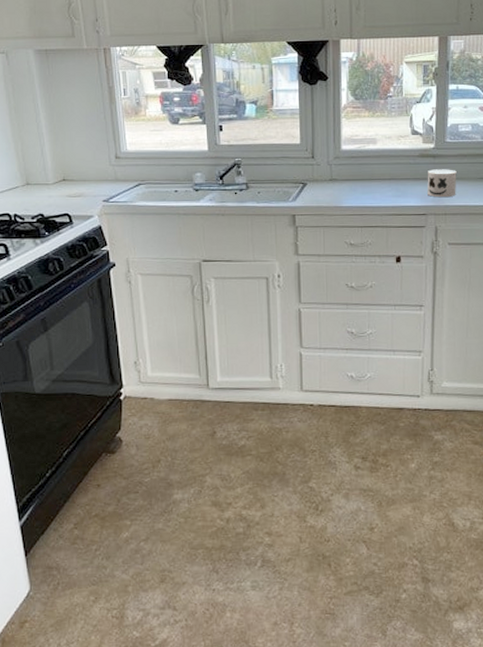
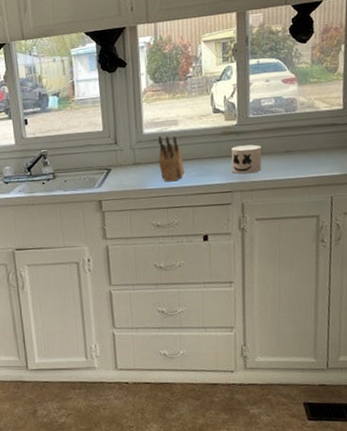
knife block: none [355,153,380,201] -> present [158,135,184,182]

